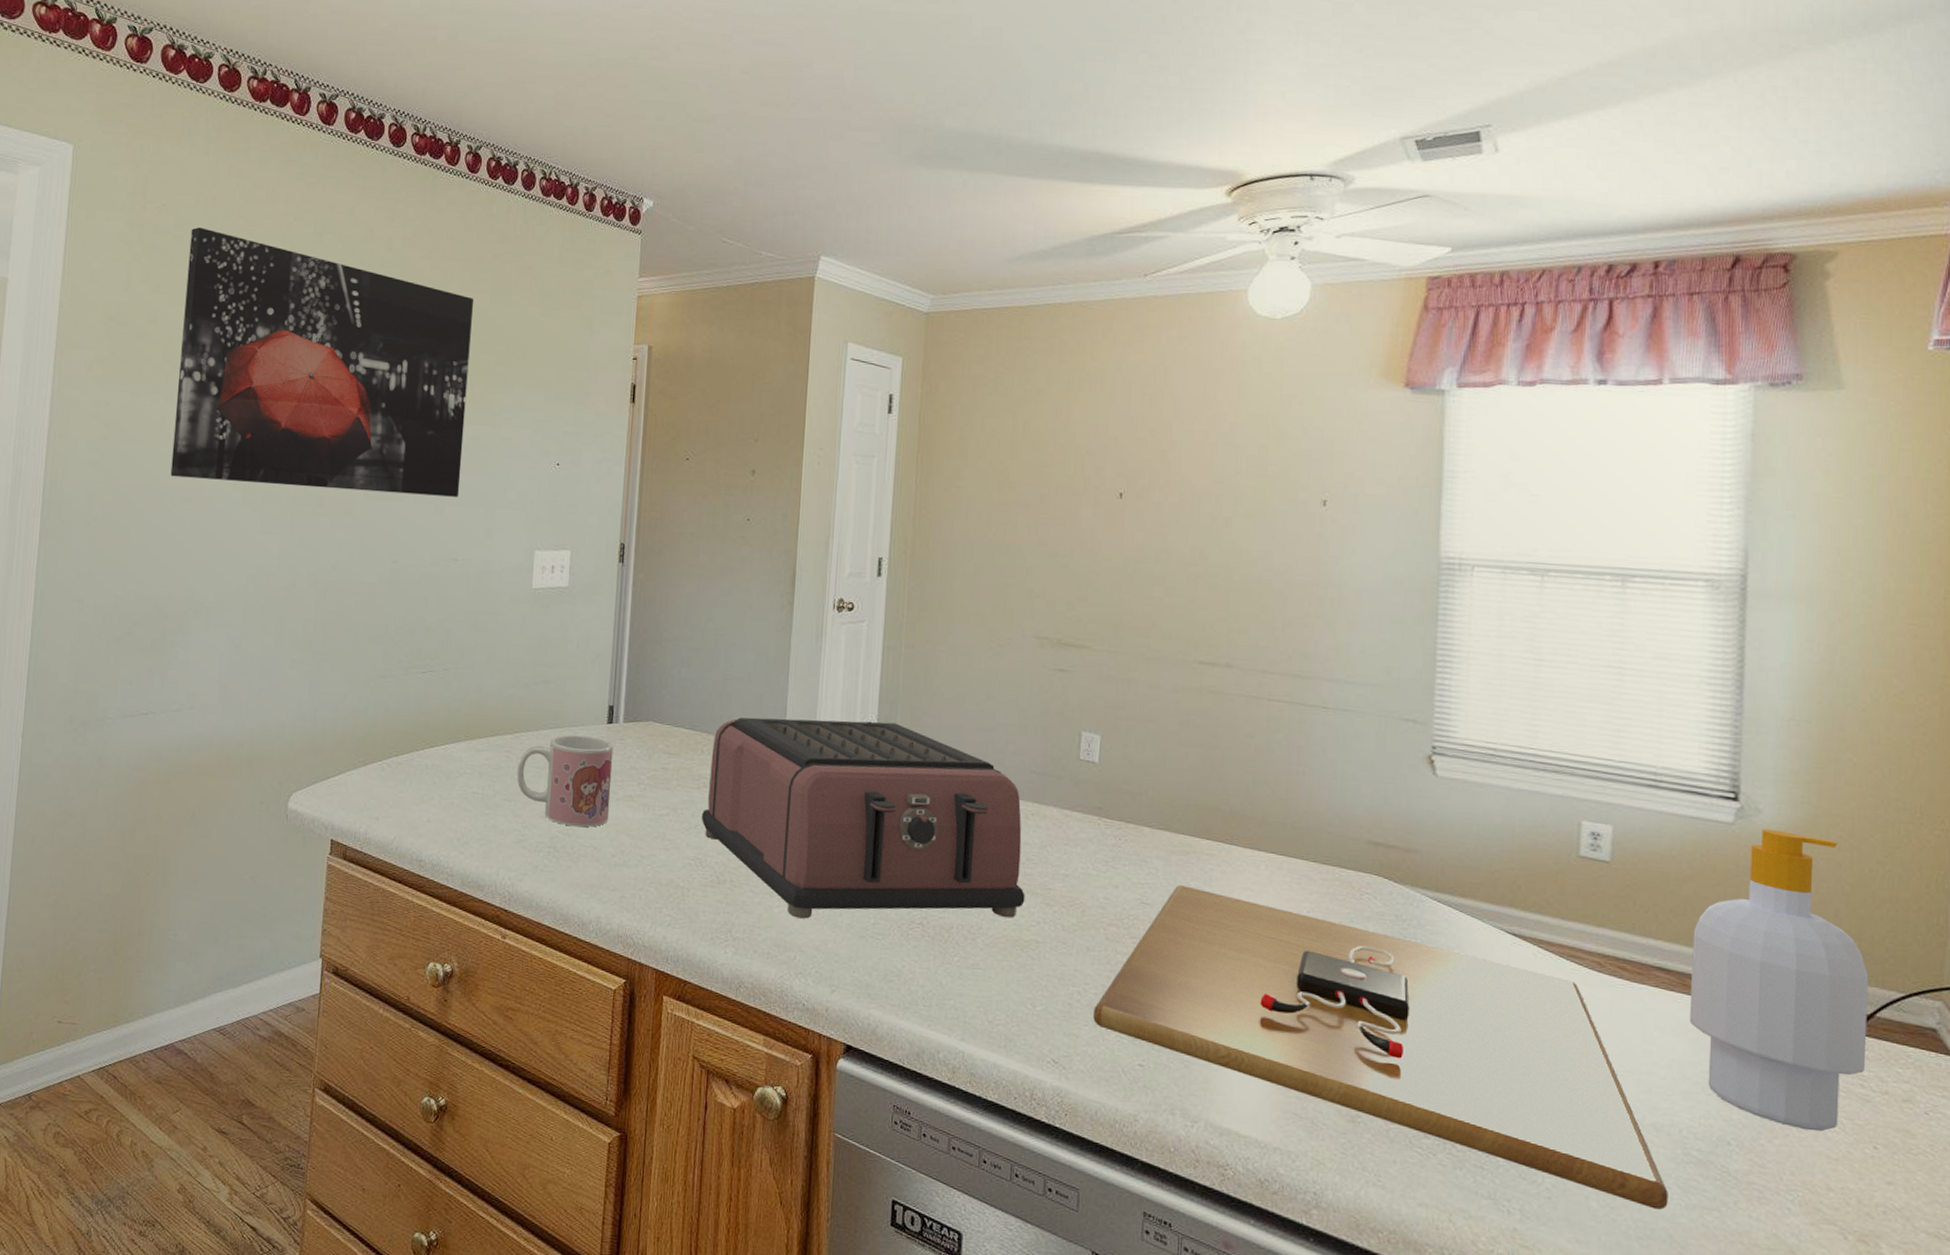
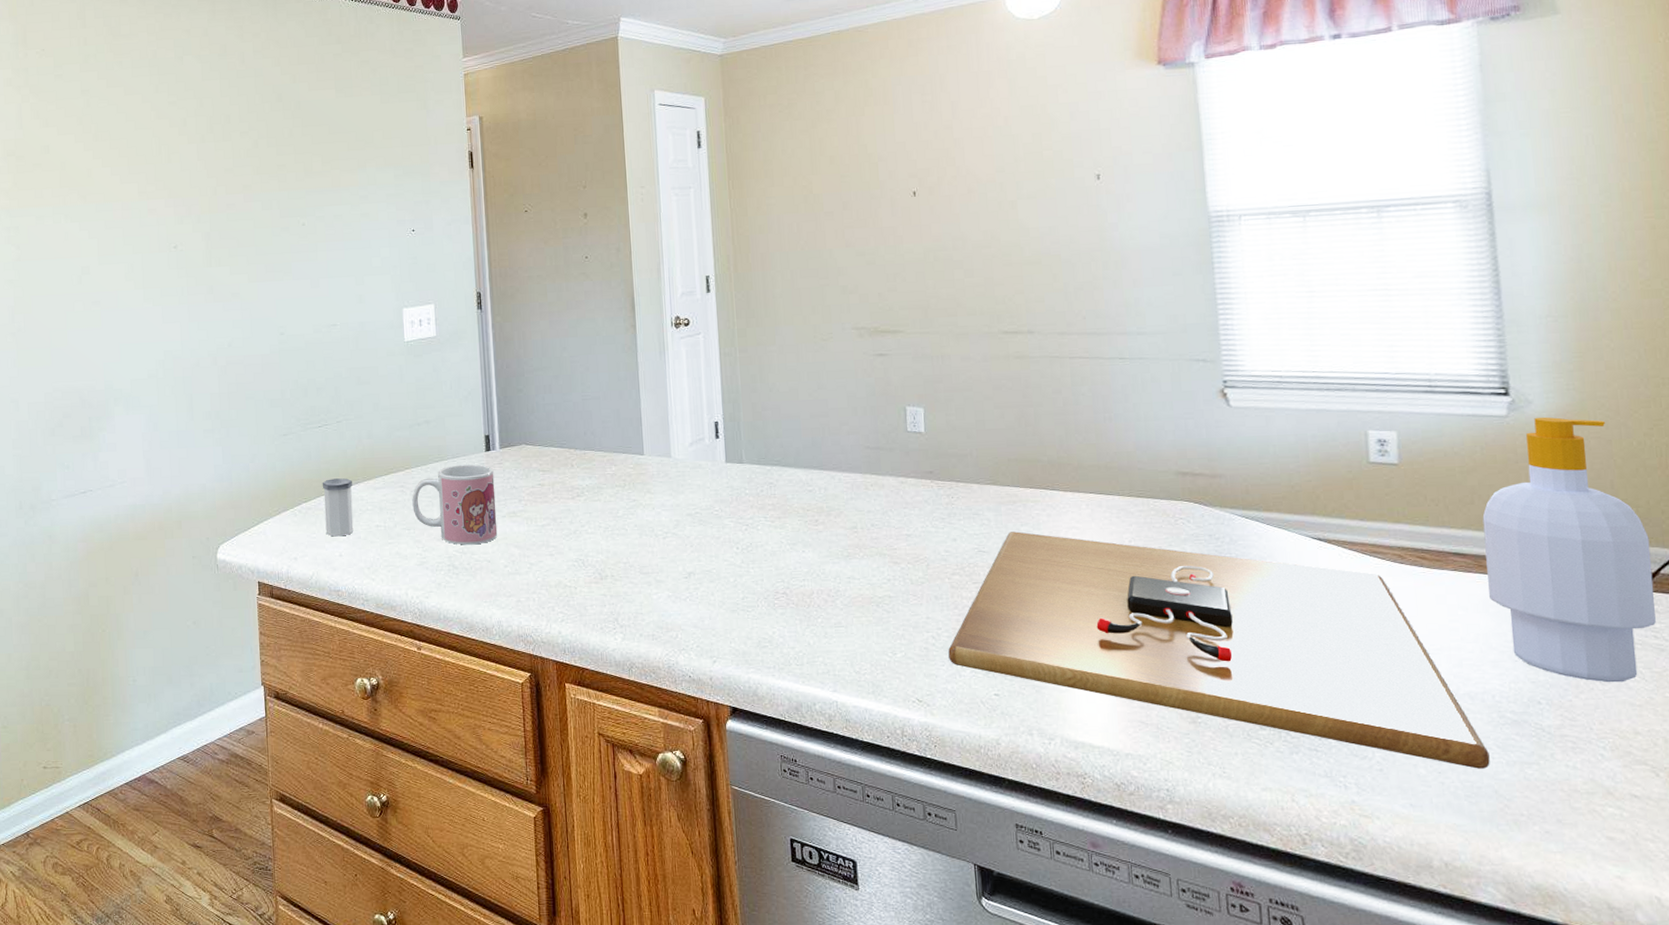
wall art: present [170,227,475,497] -> none [69,65,331,284]
salt shaker: none [415,733,452,800] -> present [322,478,354,537]
toaster: present [701,717,1025,919] -> none [578,419,875,601]

